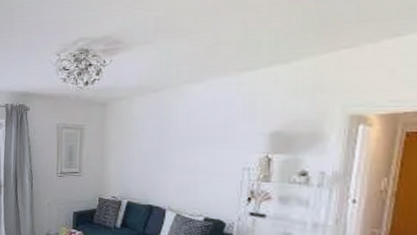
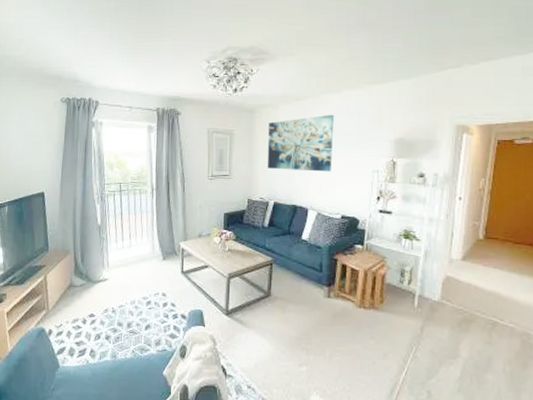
wall art: none [120,106,196,169] -> present [267,114,334,172]

